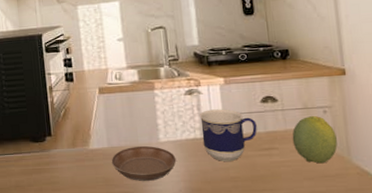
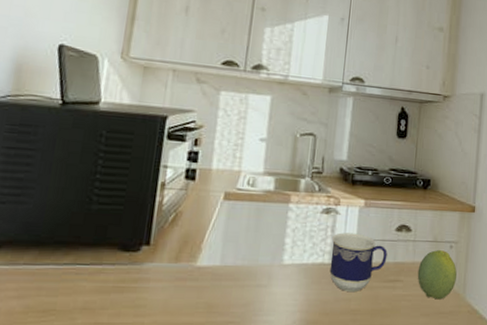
saucer: present [111,145,177,181] -> none [220,266,298,309]

